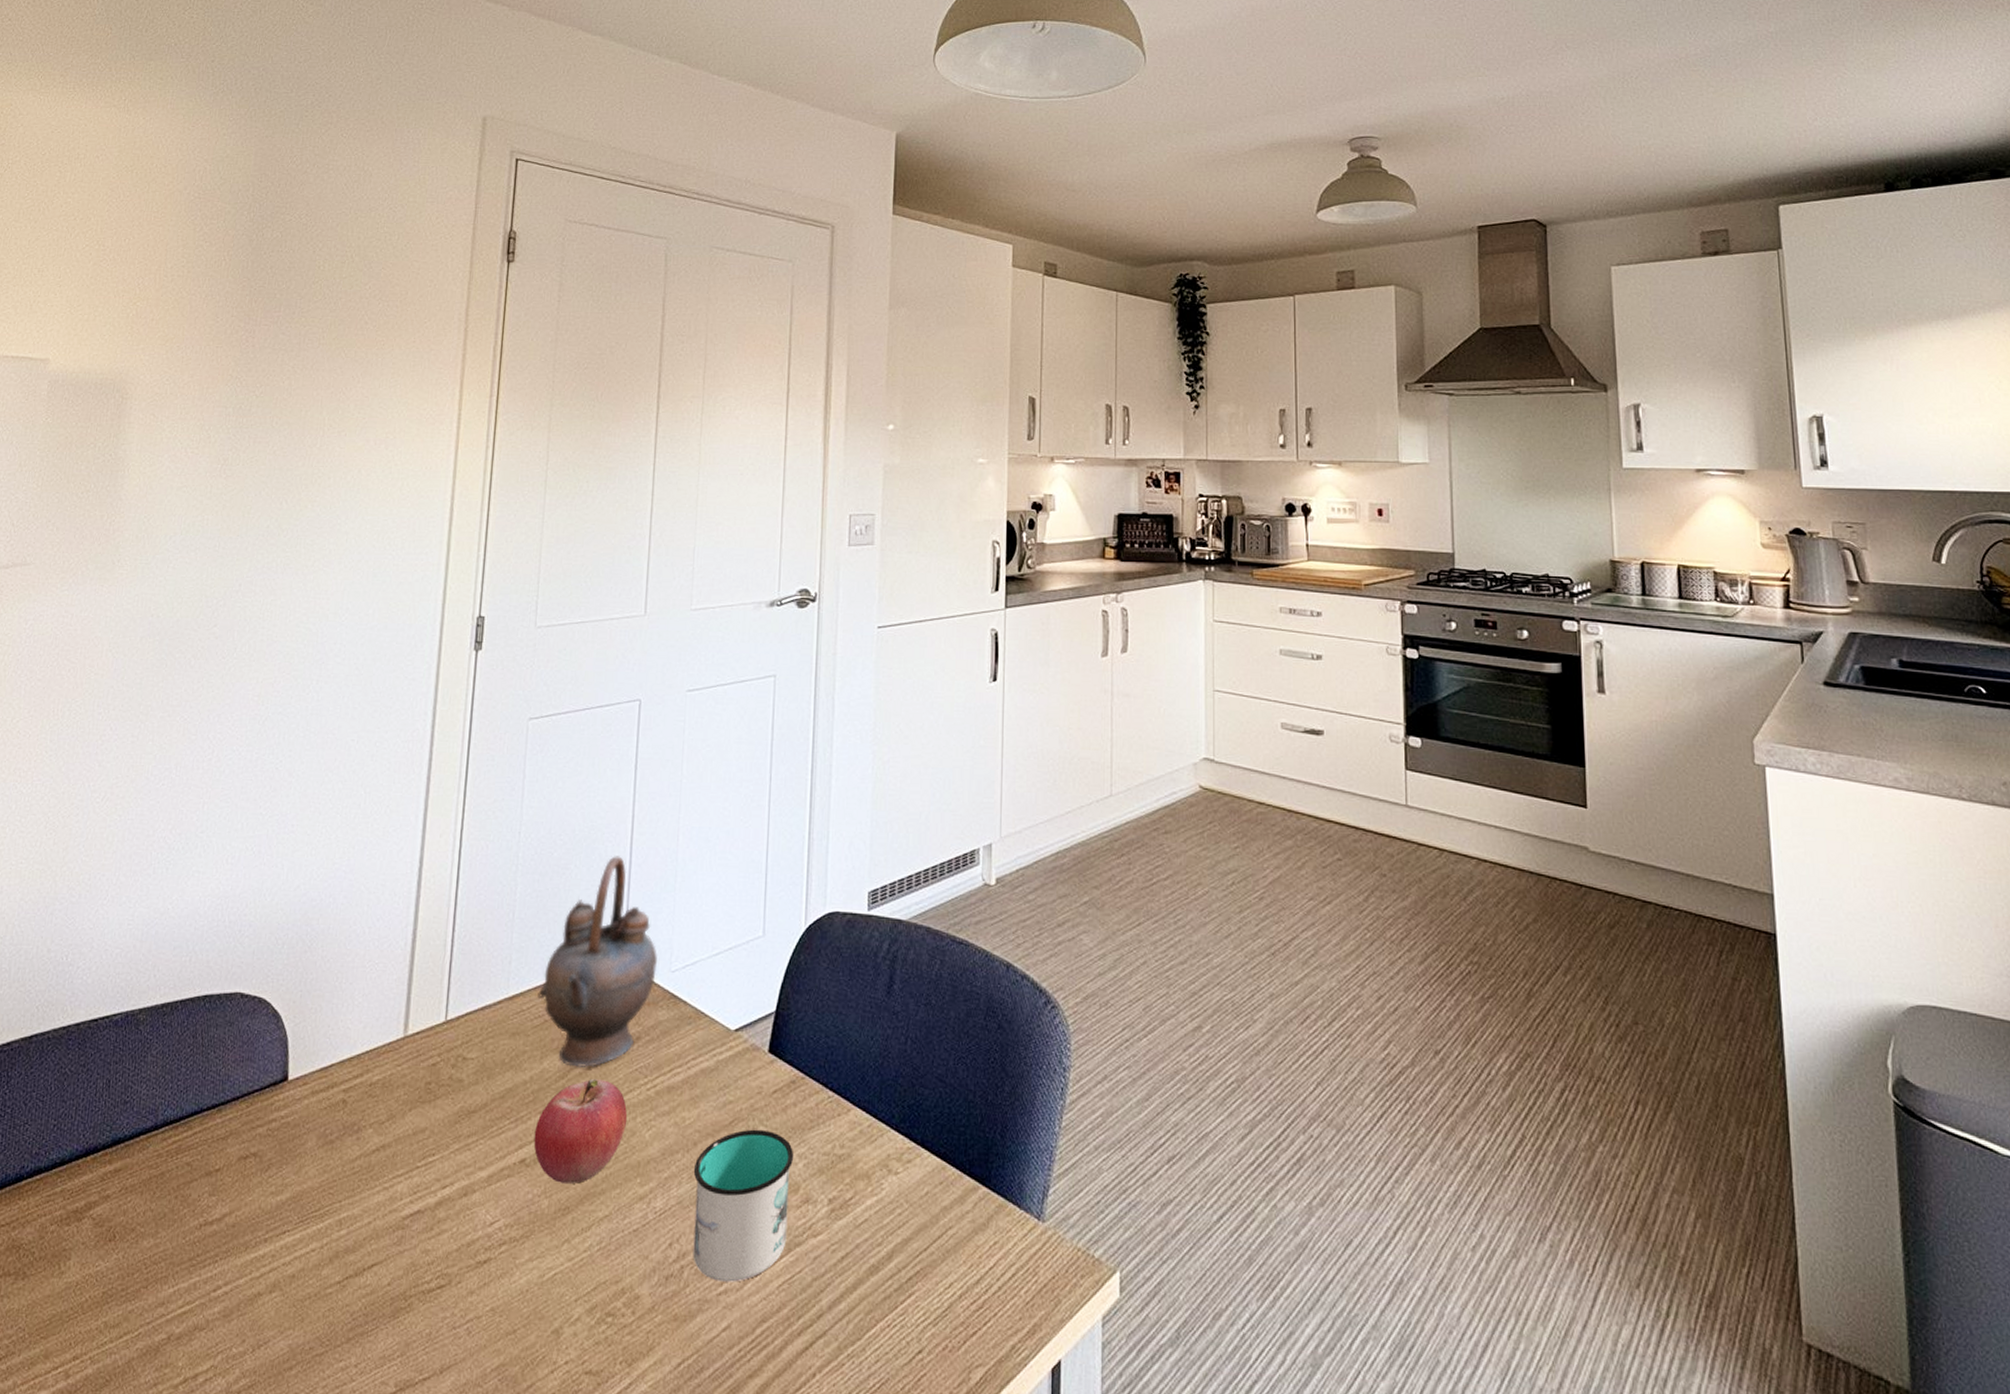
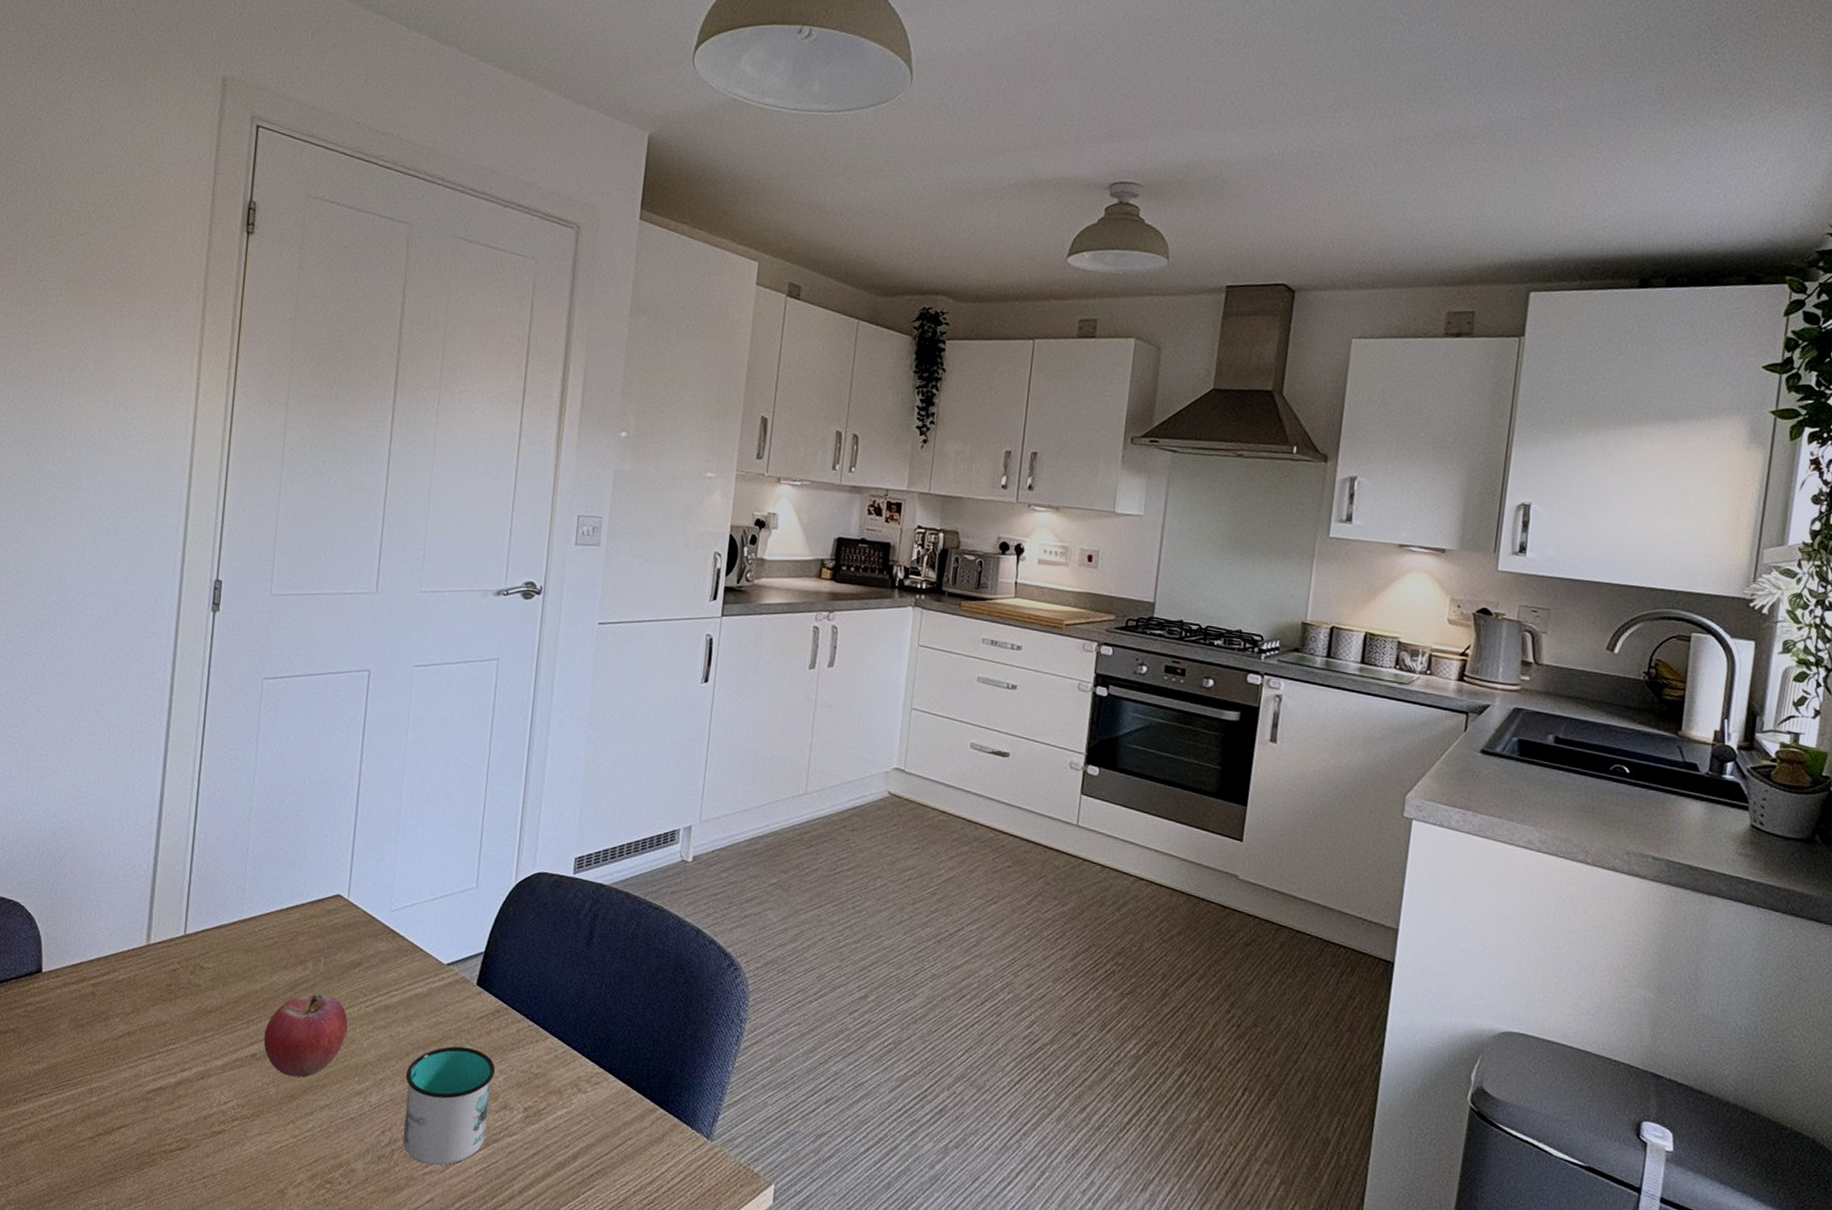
teapot: present [537,856,657,1068] -> none [268,807,379,985]

